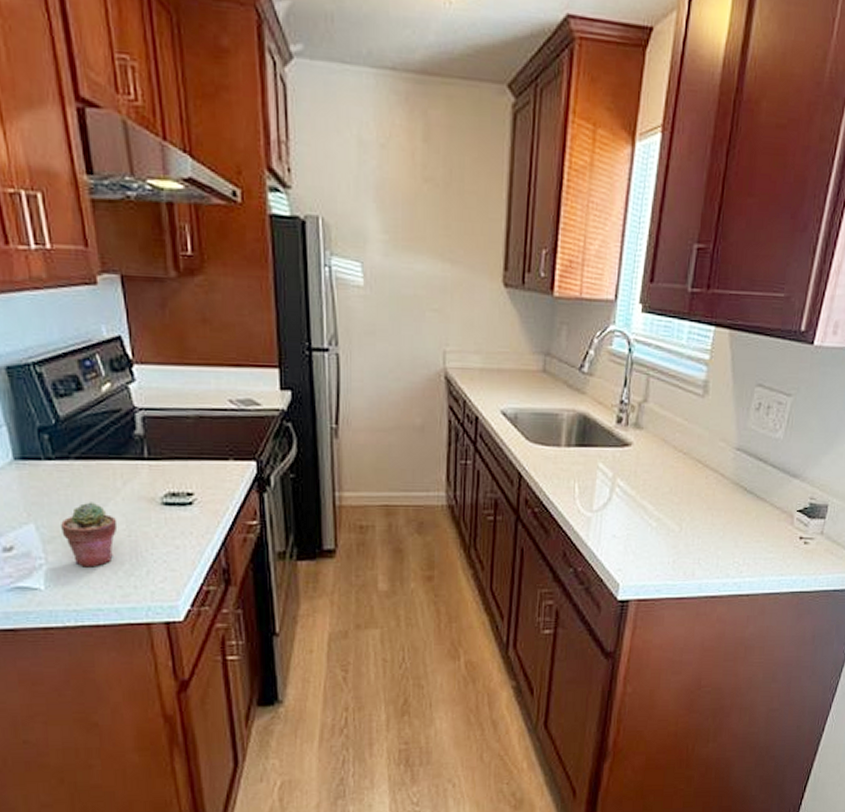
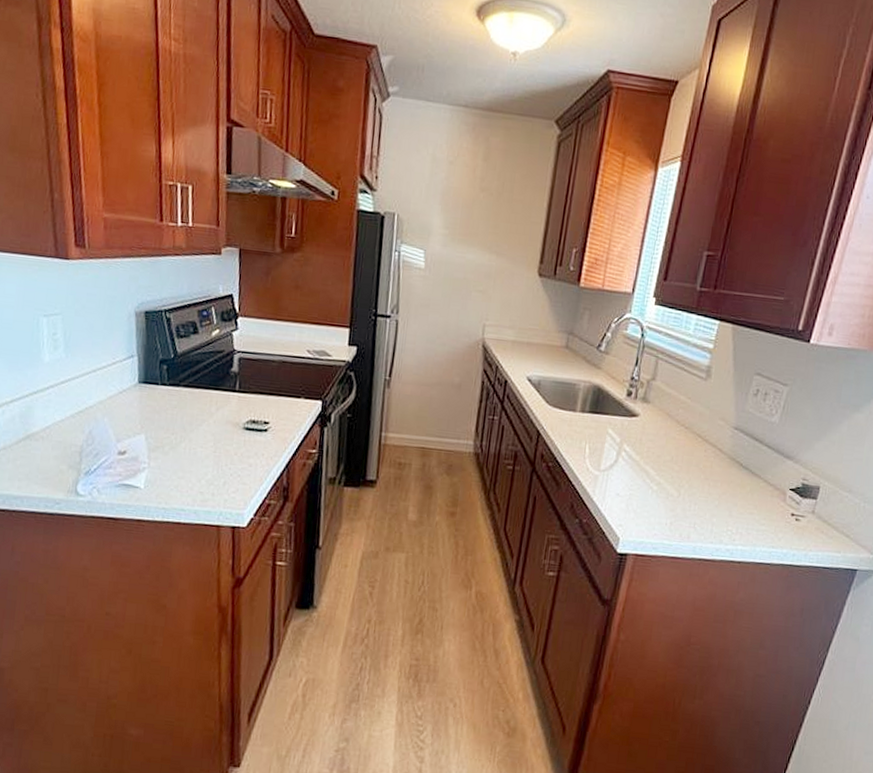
potted succulent: present [61,502,118,567] -> none [164,421,208,475]

